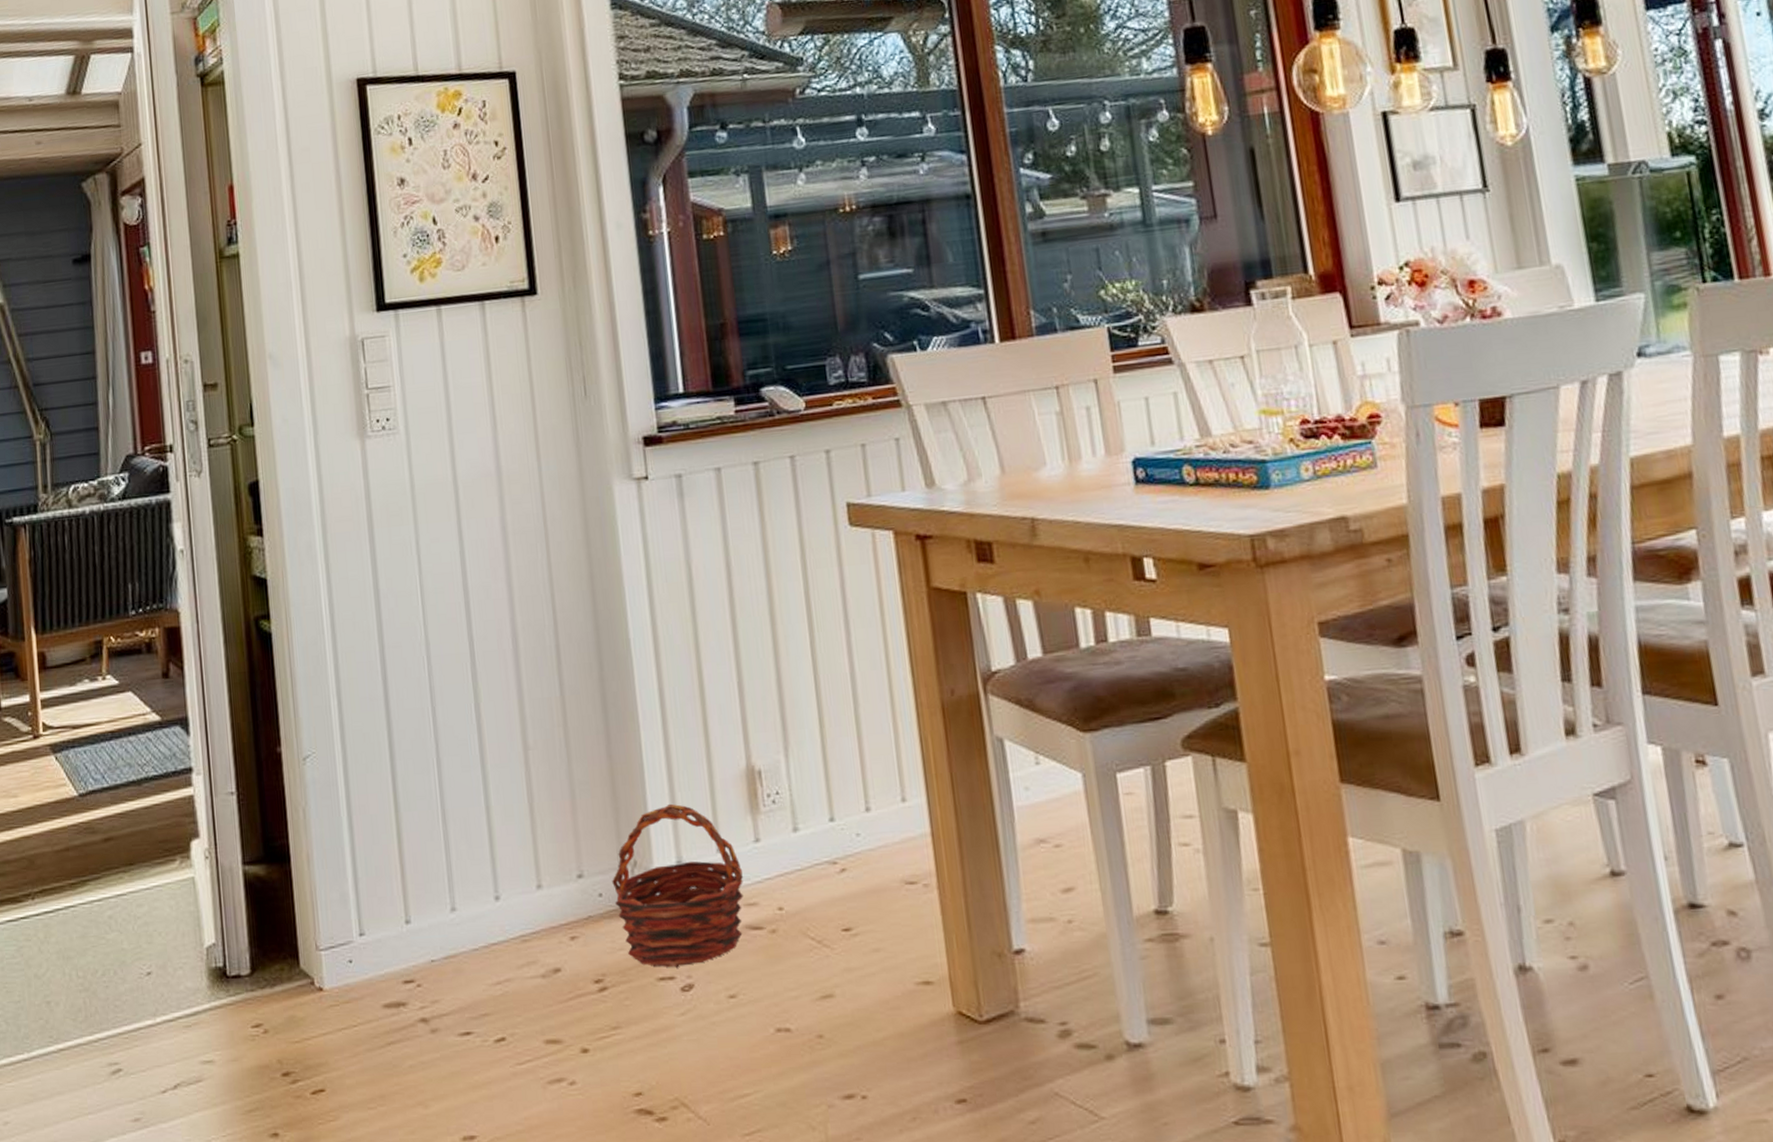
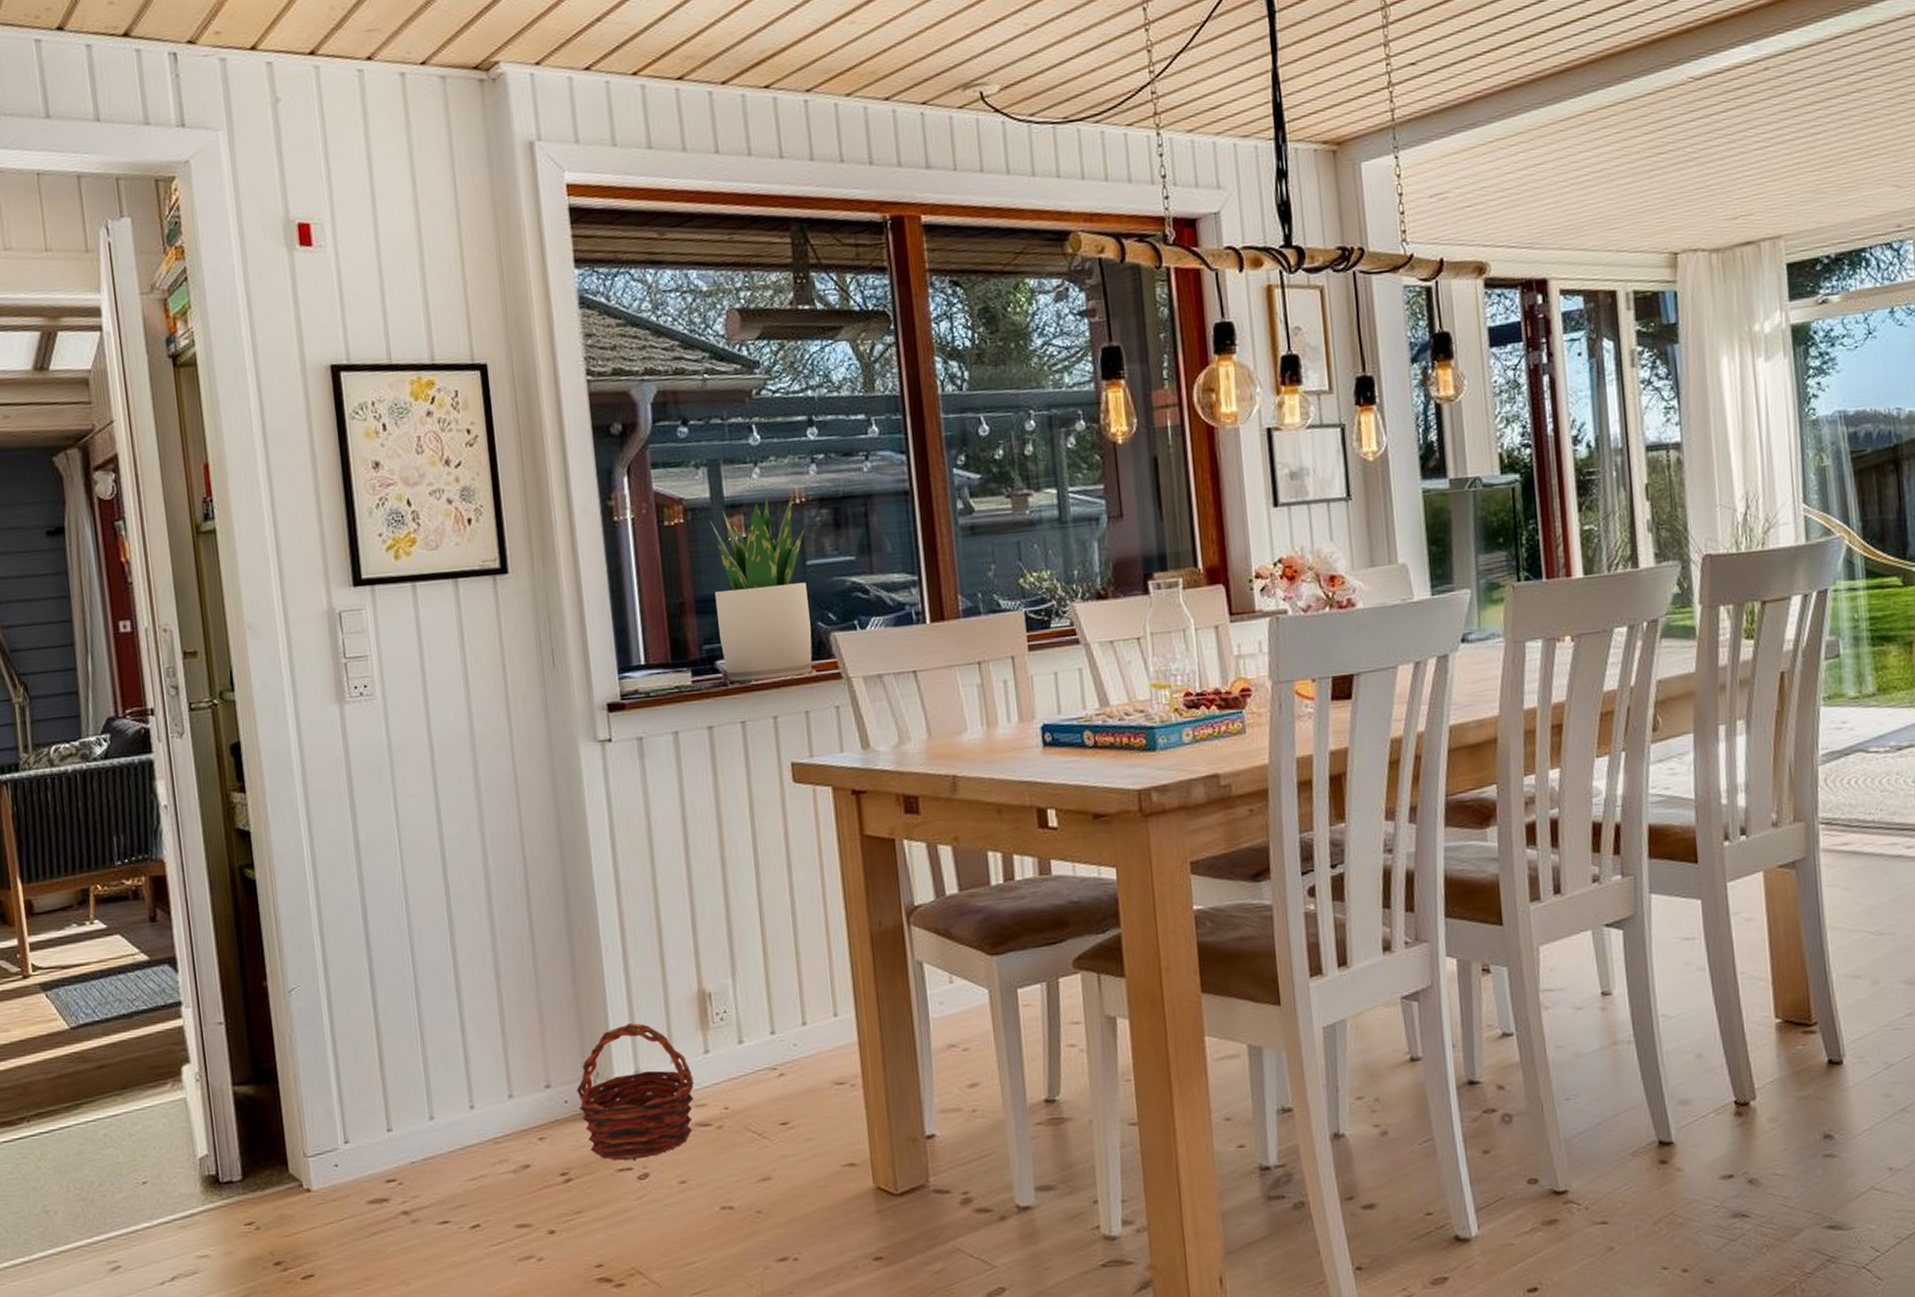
planter: none [751,200,868,412] -> present [709,492,813,682]

